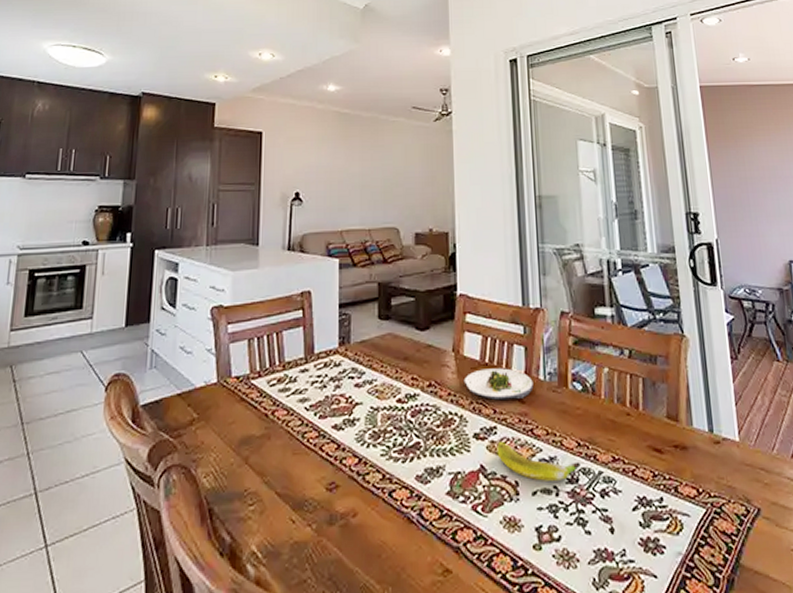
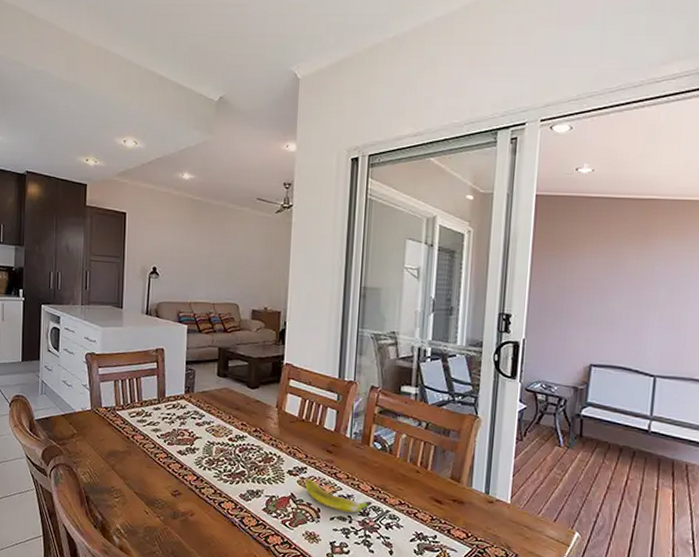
salad plate: present [463,368,533,401] -> none [283,423,341,450]

